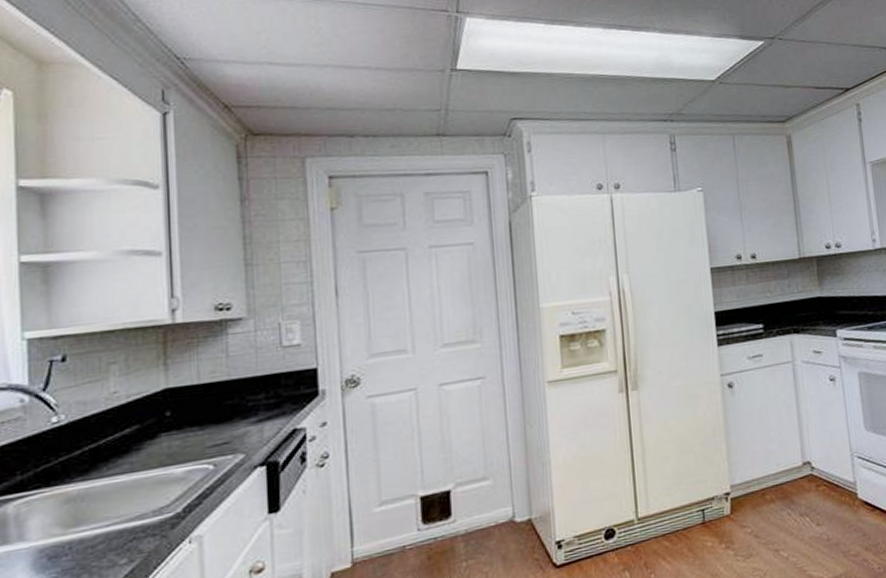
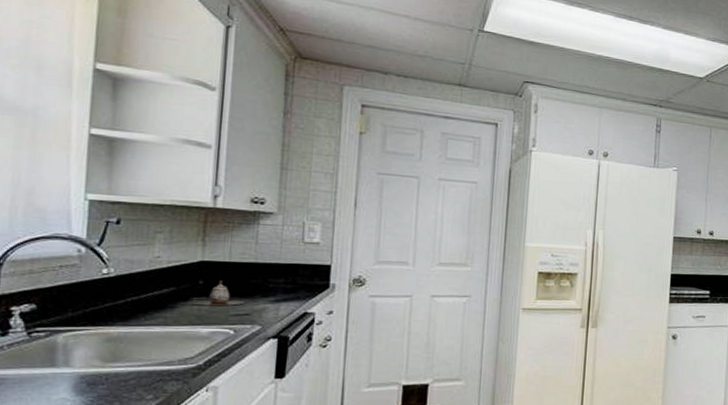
decorative jar: none [160,407,222,443] -> present [192,280,245,306]

